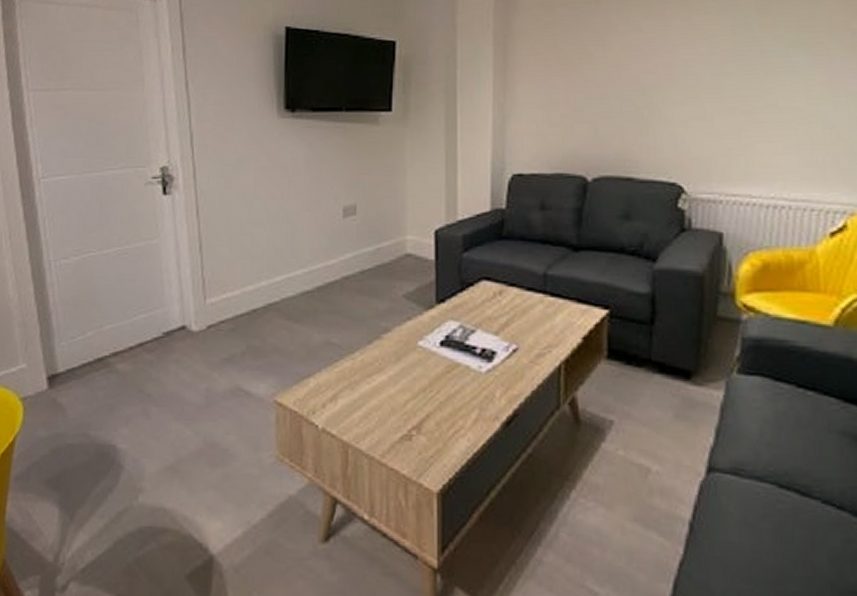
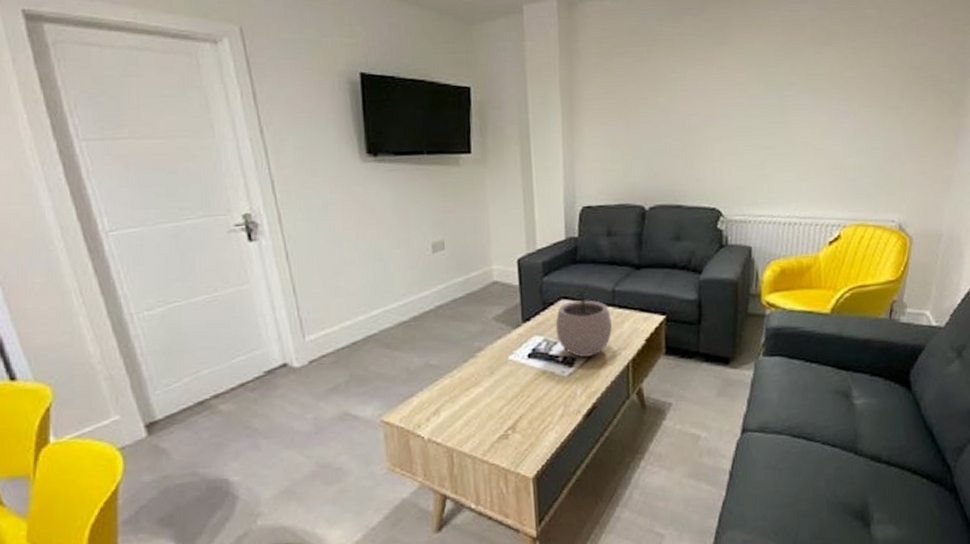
plant pot: none [474,267,541,351] -> present [555,286,612,357]

